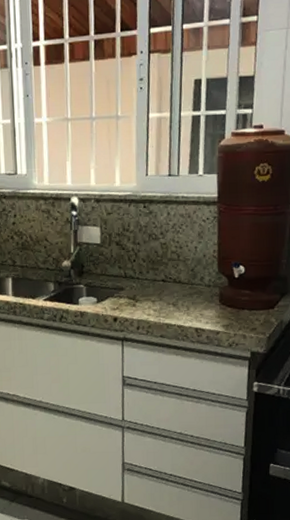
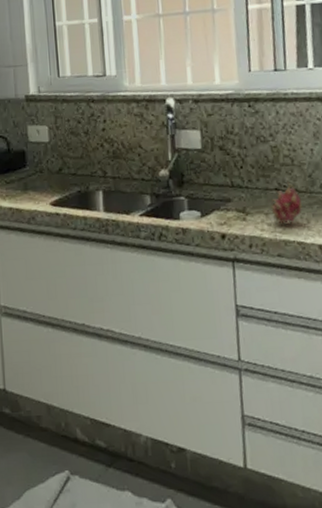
fruit: none [157,275,184,310] -> present [271,182,302,224]

